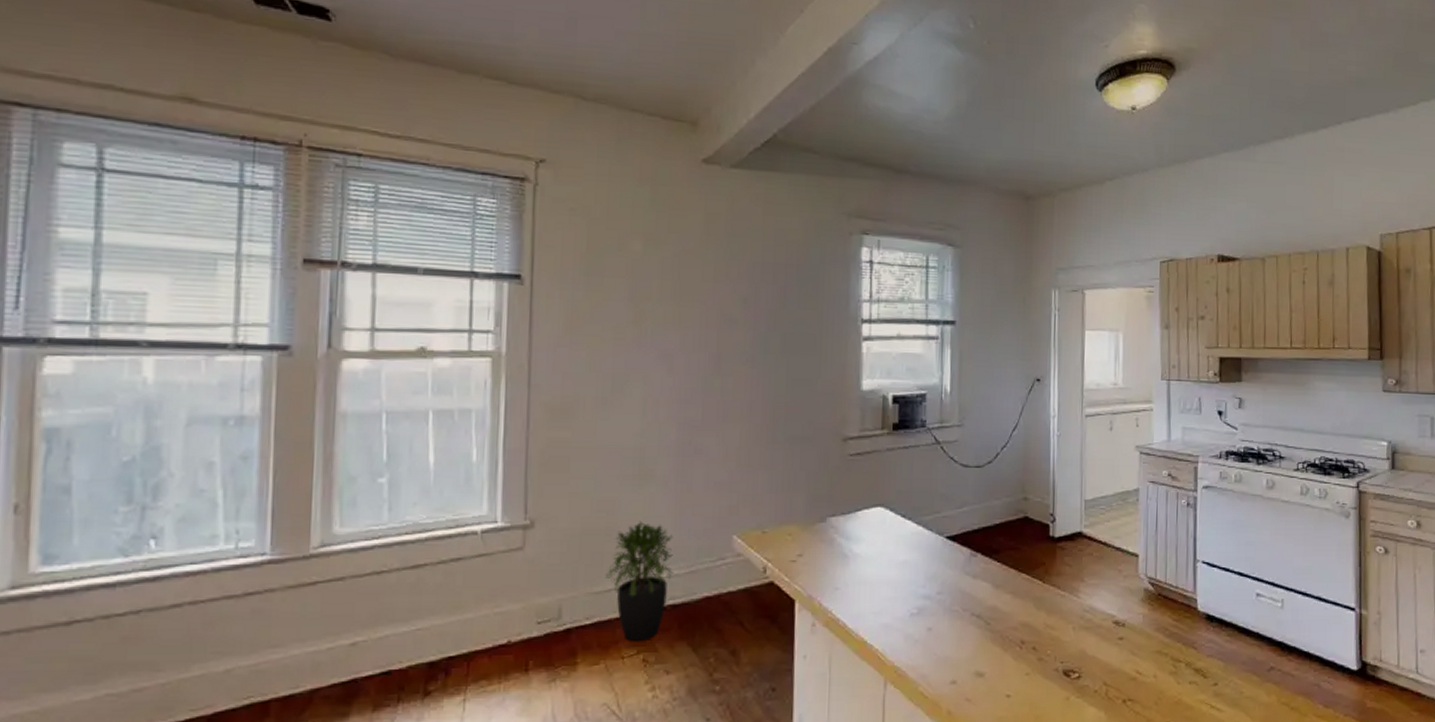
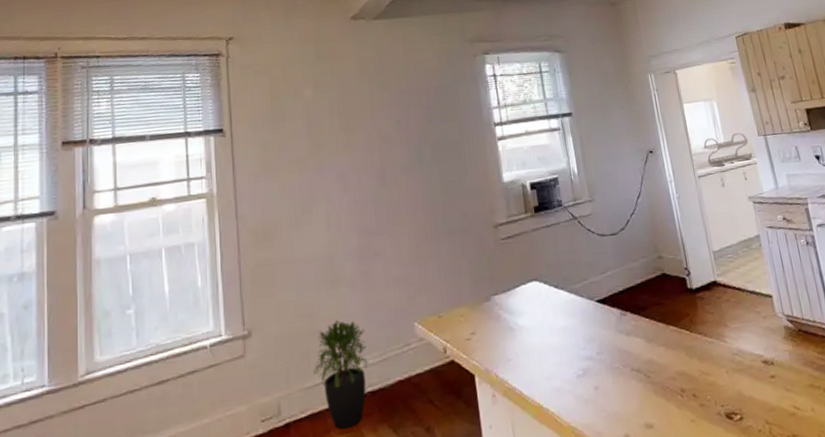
dish rack: none [1098,373,1150,408] -> present [703,133,753,167]

